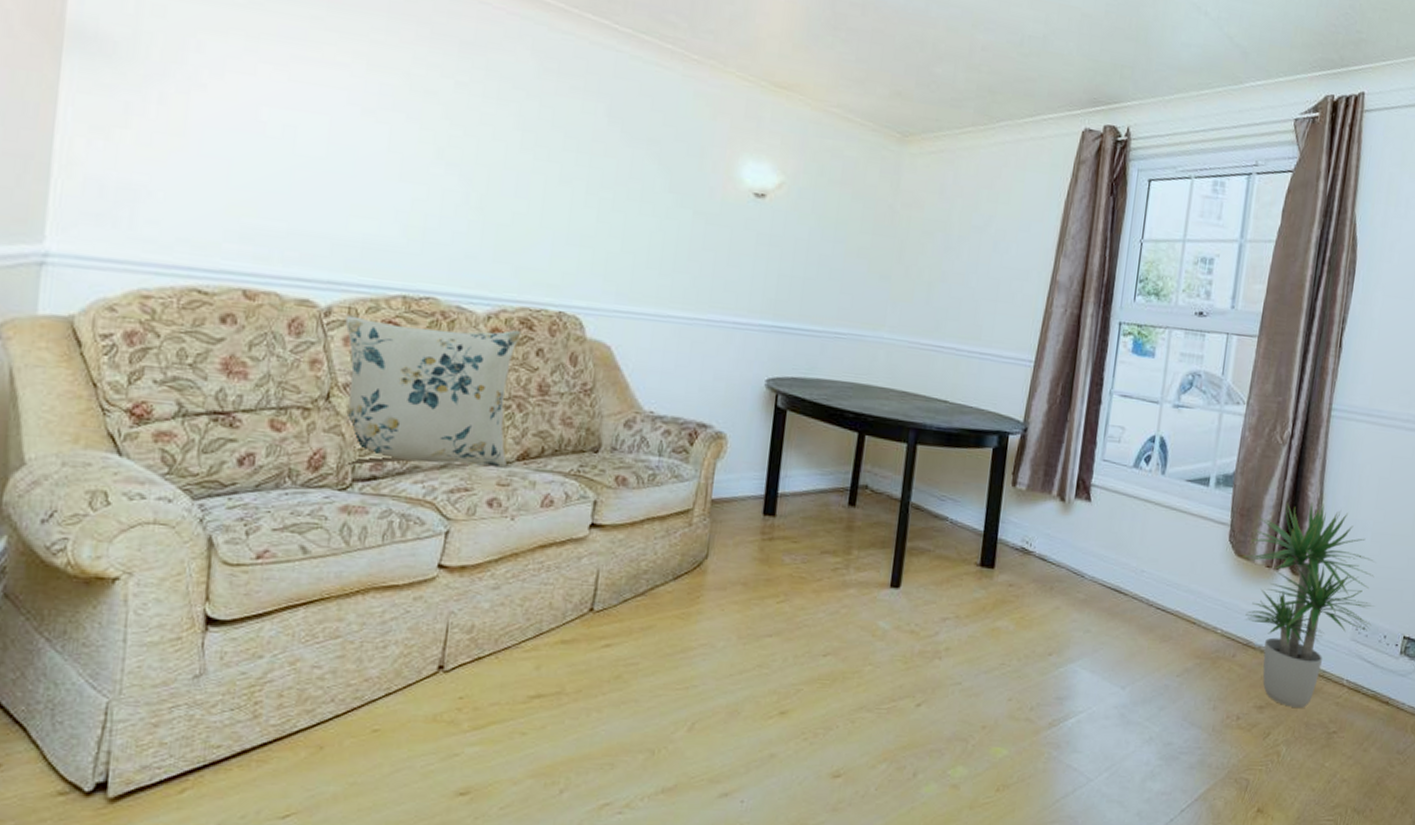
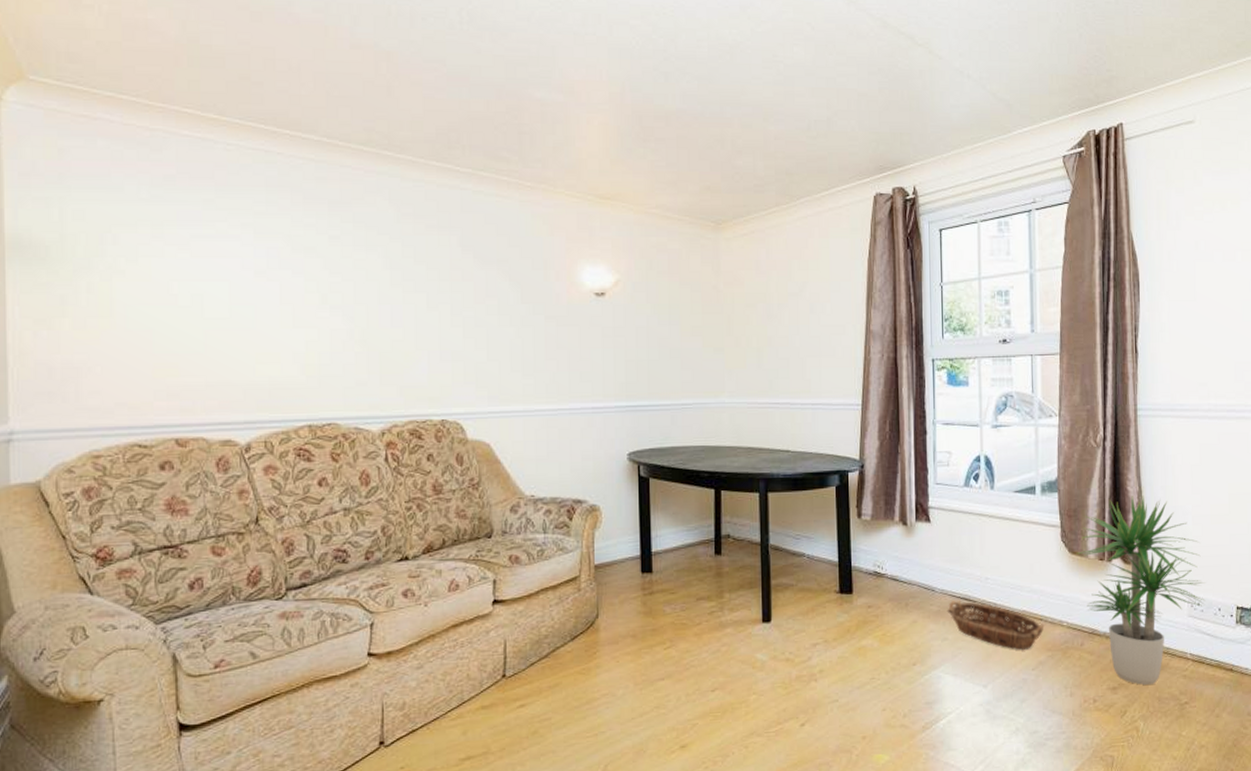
pillow: present [344,315,522,468] -> none [263,440,414,578]
basket: none [1094,591,1197,654] -> present [947,600,1045,650]

